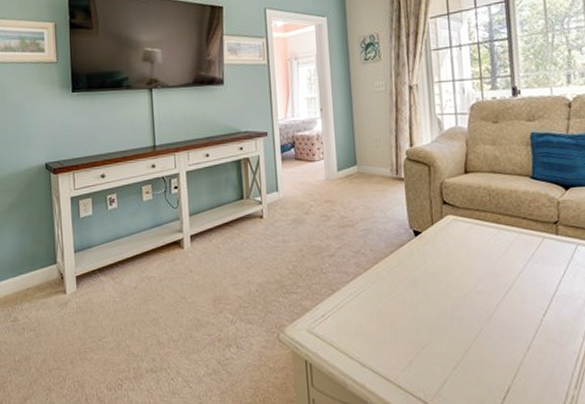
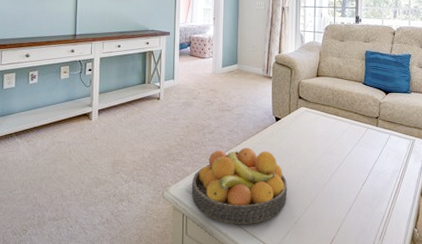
fruit bowl: none [313,272,440,372] -> present [191,147,288,224]

